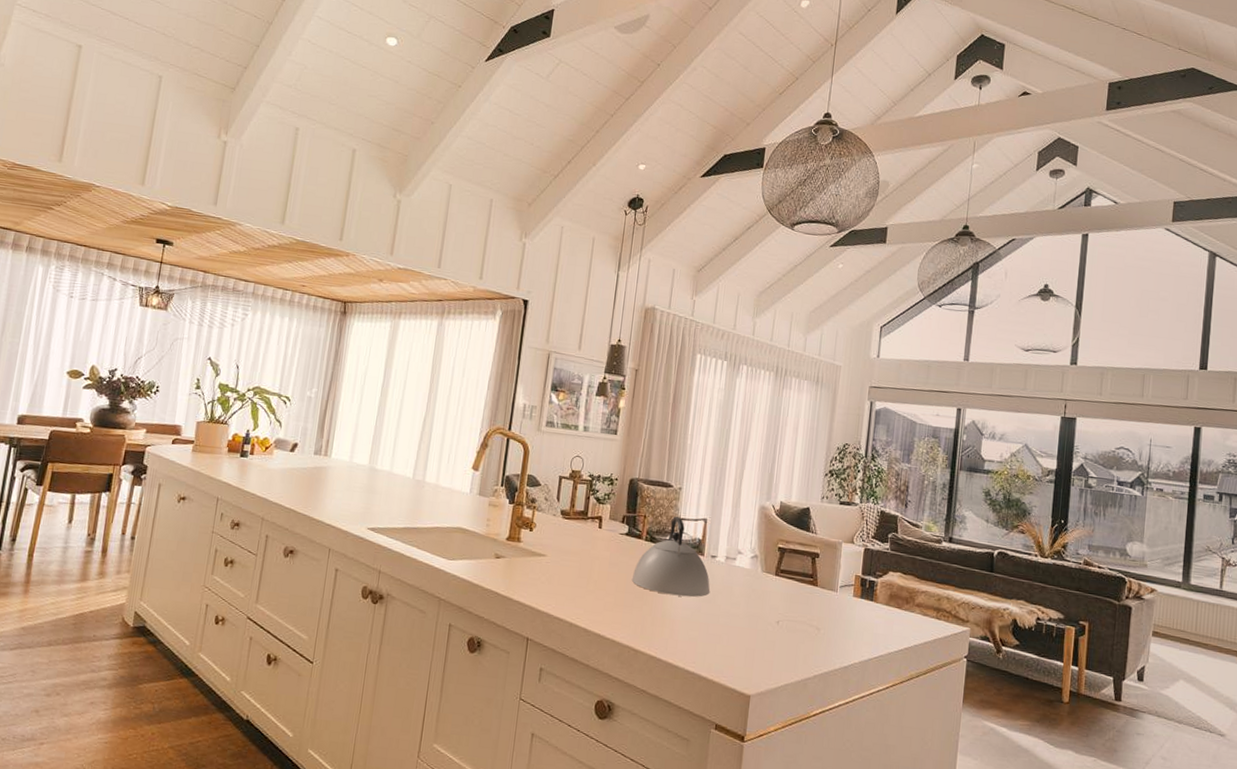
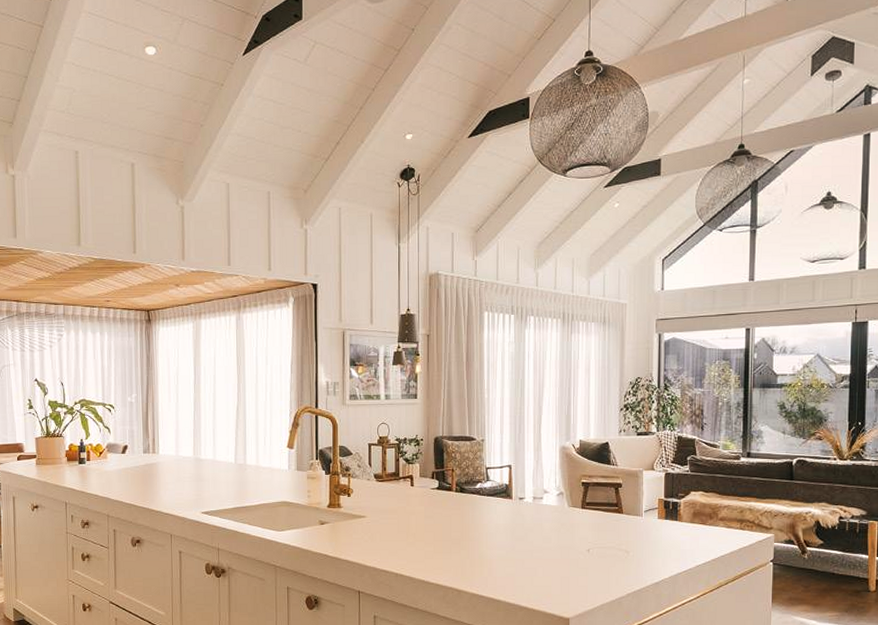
kettle: present [631,516,710,598] -> none [447,467,522,538]

